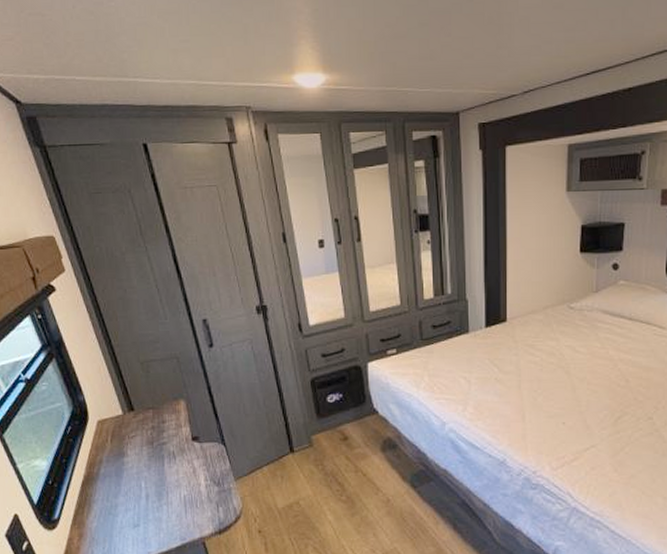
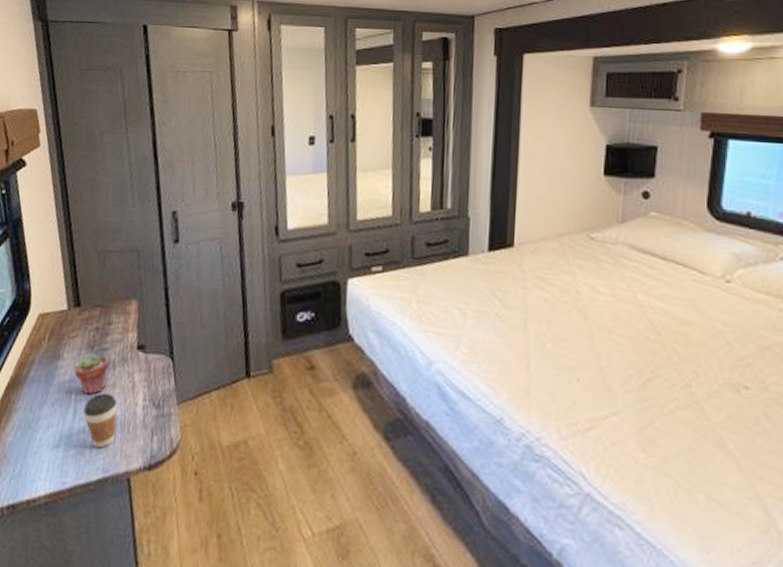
potted succulent: none [139,448,171,482] -> present [74,353,110,395]
coffee cup: none [154,479,186,522] -> present [83,393,117,448]

